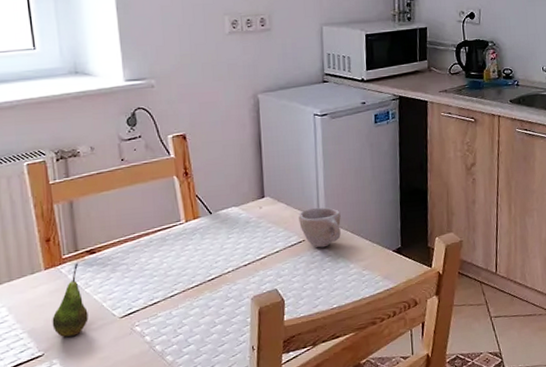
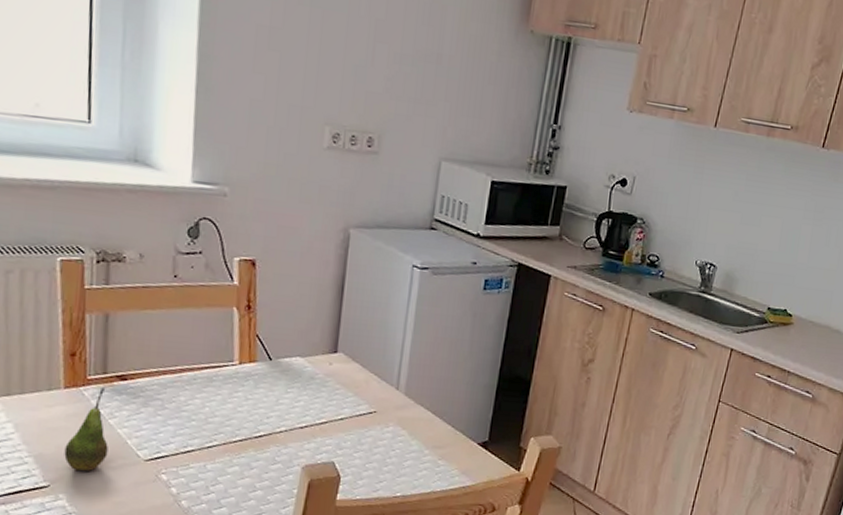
cup: present [299,207,341,248] -> none [373,375,424,425]

